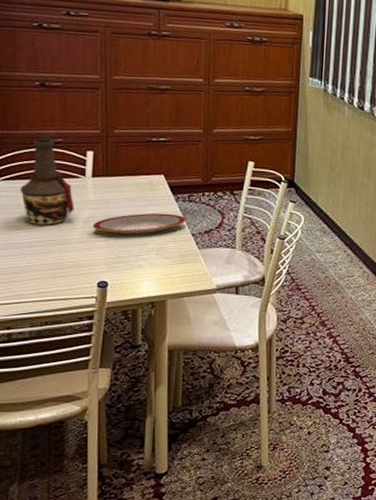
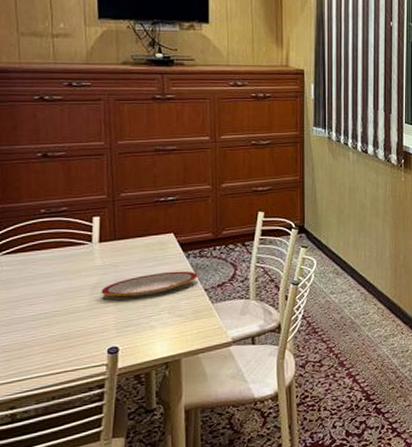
bottle: present [19,136,74,226] -> none [22,207,81,298]

